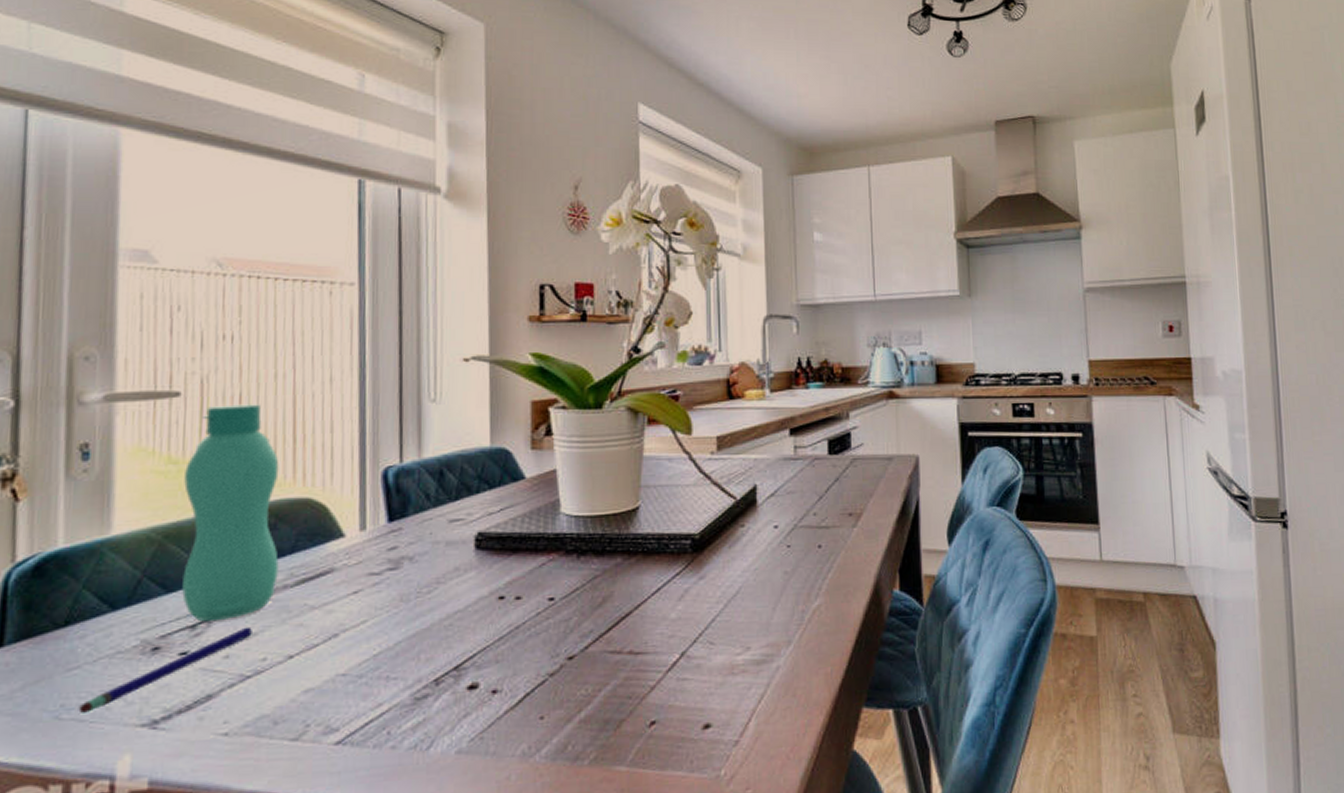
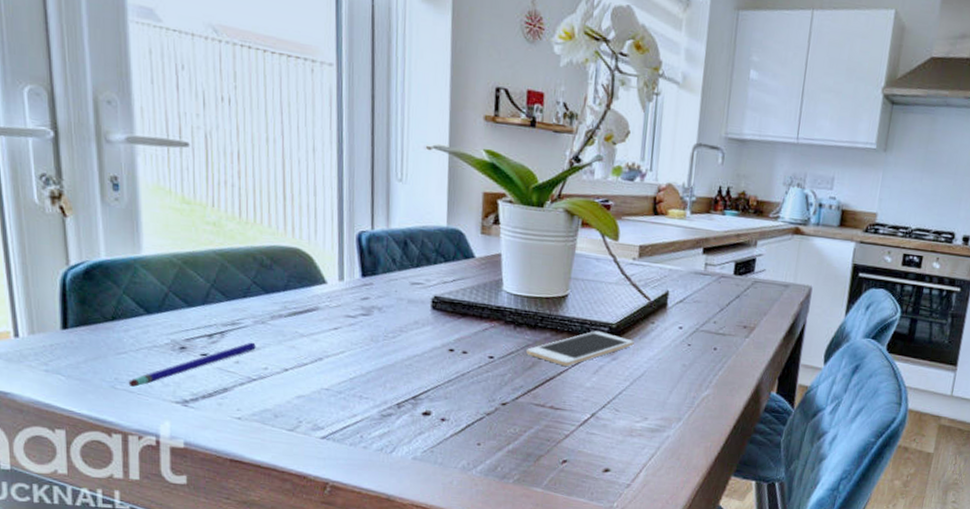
bottle: present [182,404,279,622] -> none [196,159,275,335]
cell phone: none [595,546,723,596] -> present [526,331,634,366]

